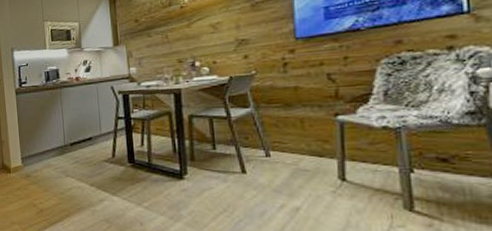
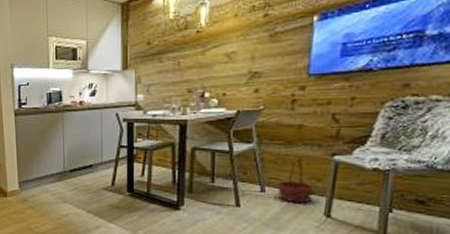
basket: none [281,122,322,167] -> present [276,160,314,203]

